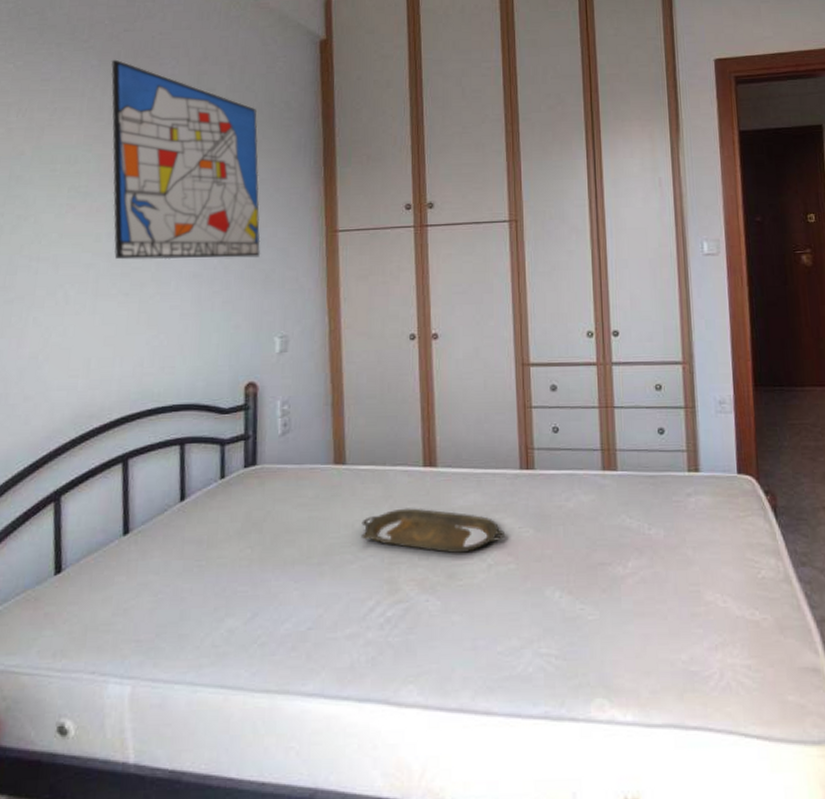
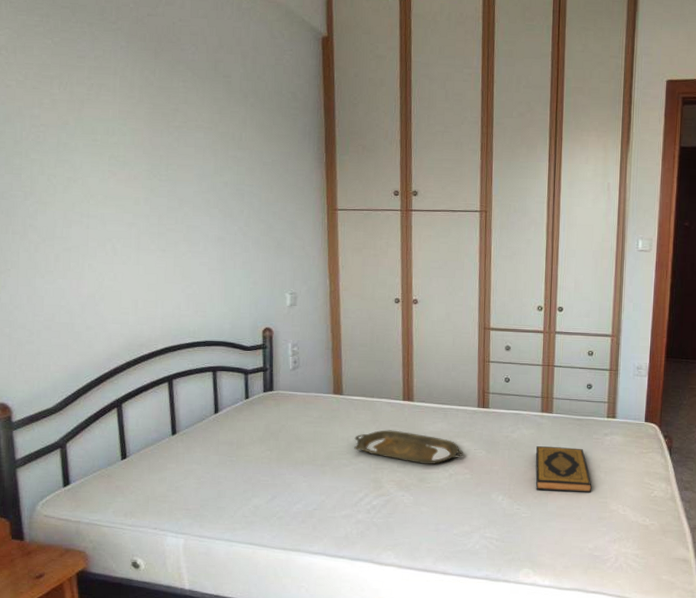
wall art: present [111,59,261,260] -> none [138,42,274,227]
hardback book: none [599,516,678,580] -> present [535,446,592,493]

